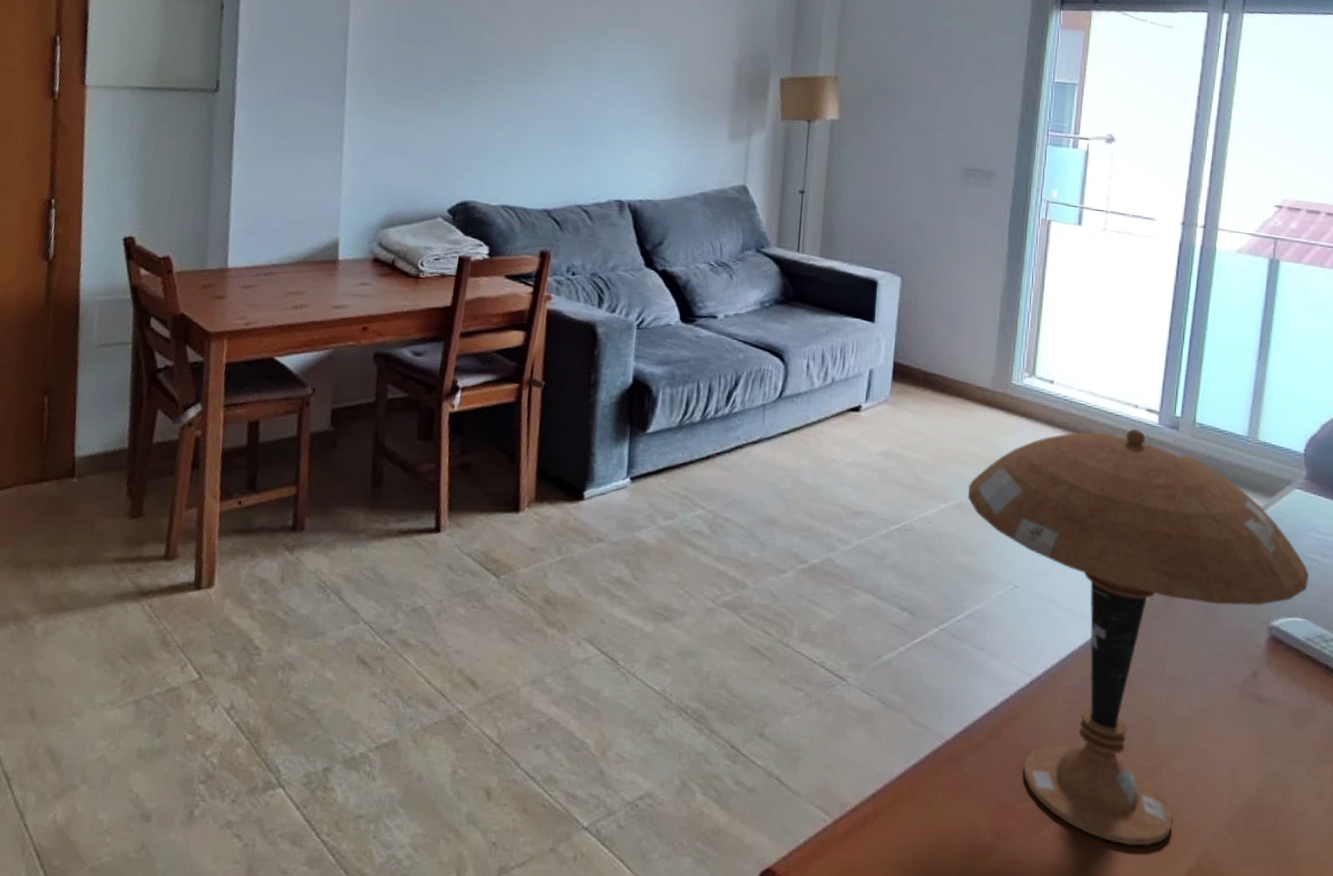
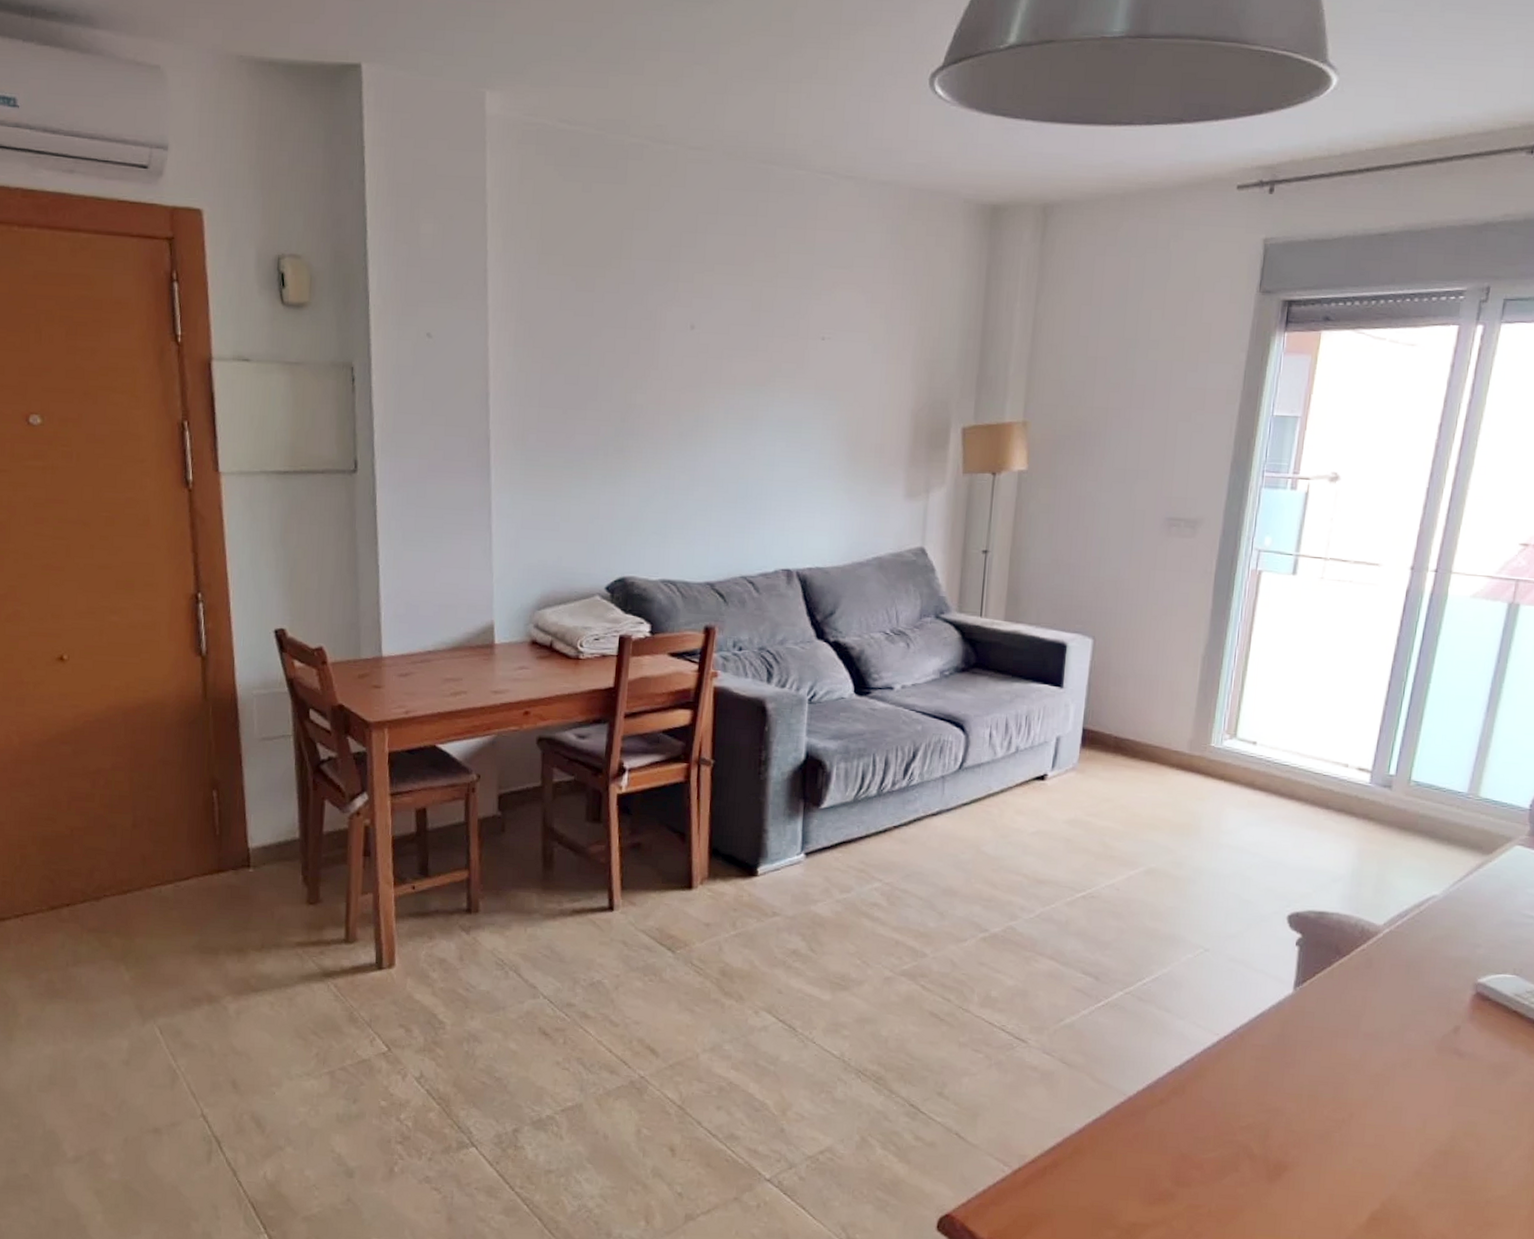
table lamp: present [967,428,1309,846] -> none [1158,788,1524,1192]

